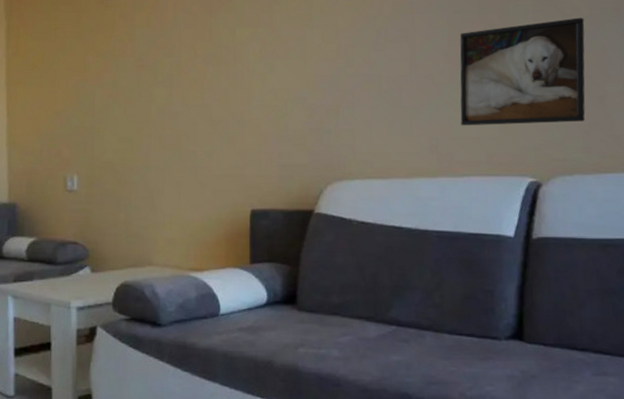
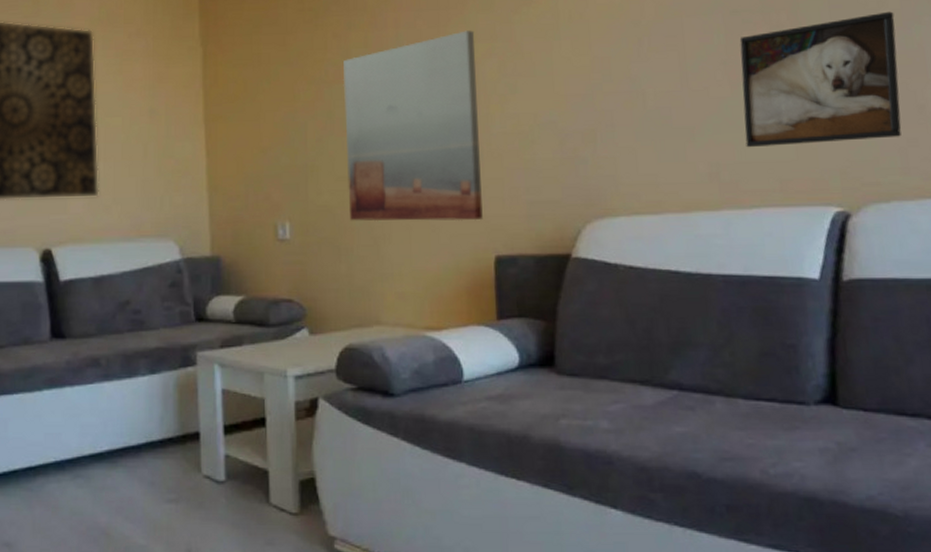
wall art: none [127,17,242,180] -> present [343,30,483,222]

